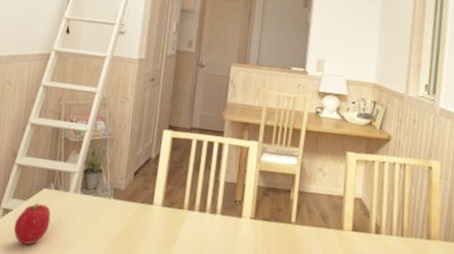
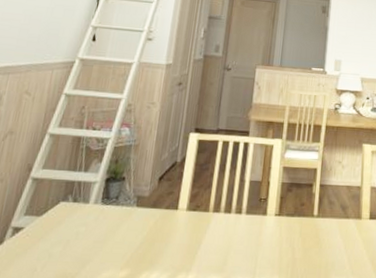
fruit: present [13,202,51,245] -> none [24,217,68,265]

